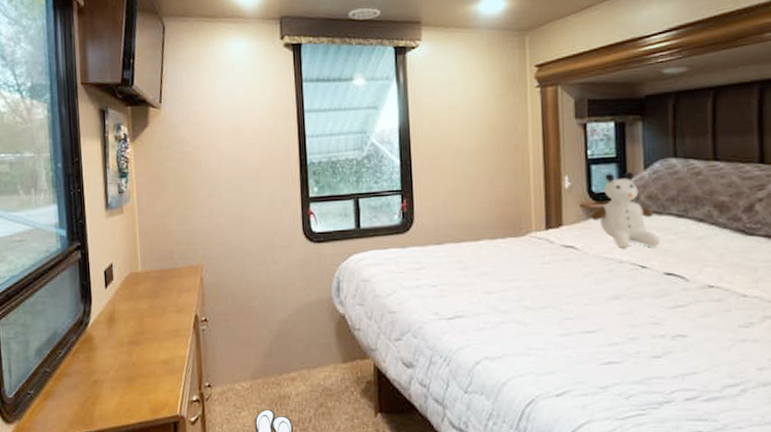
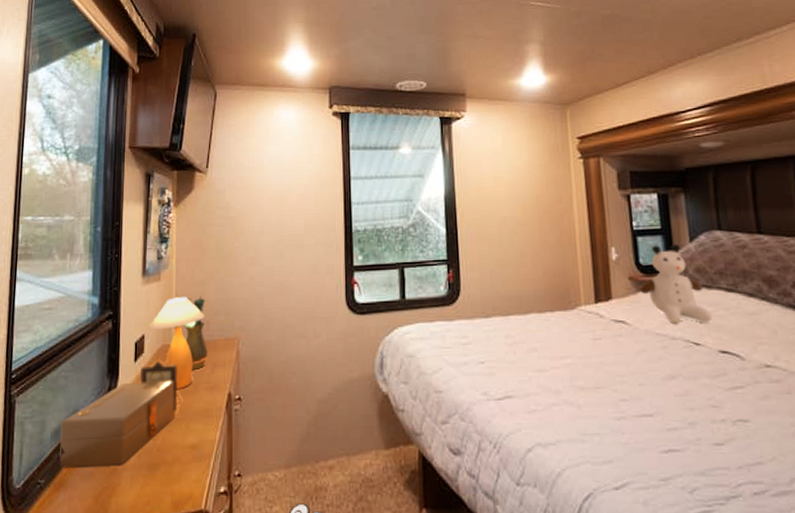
jewelry box: none [43,305,146,380] -> present [59,381,174,467]
photo frame: none [111,287,152,333] -> present [139,361,182,413]
table lamp: none [115,223,169,312] -> present [148,291,206,389]
vase: none [148,227,174,296] -> present [184,296,208,371]

